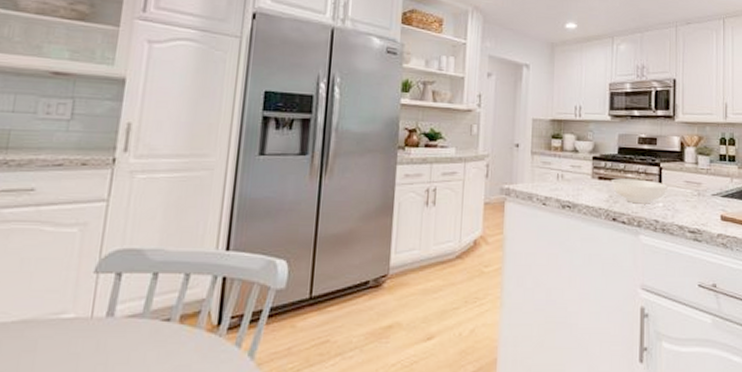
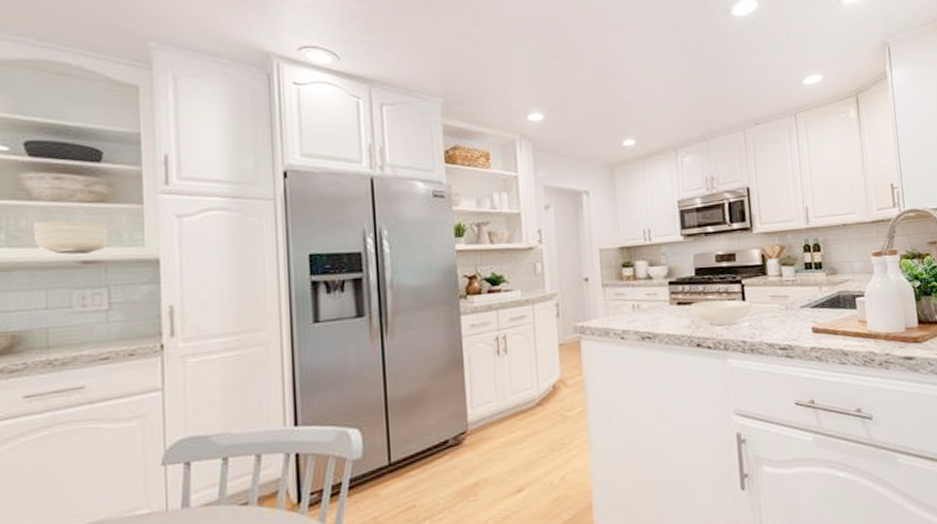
bowl: none [11,31,85,66] -> present [32,221,110,255]

